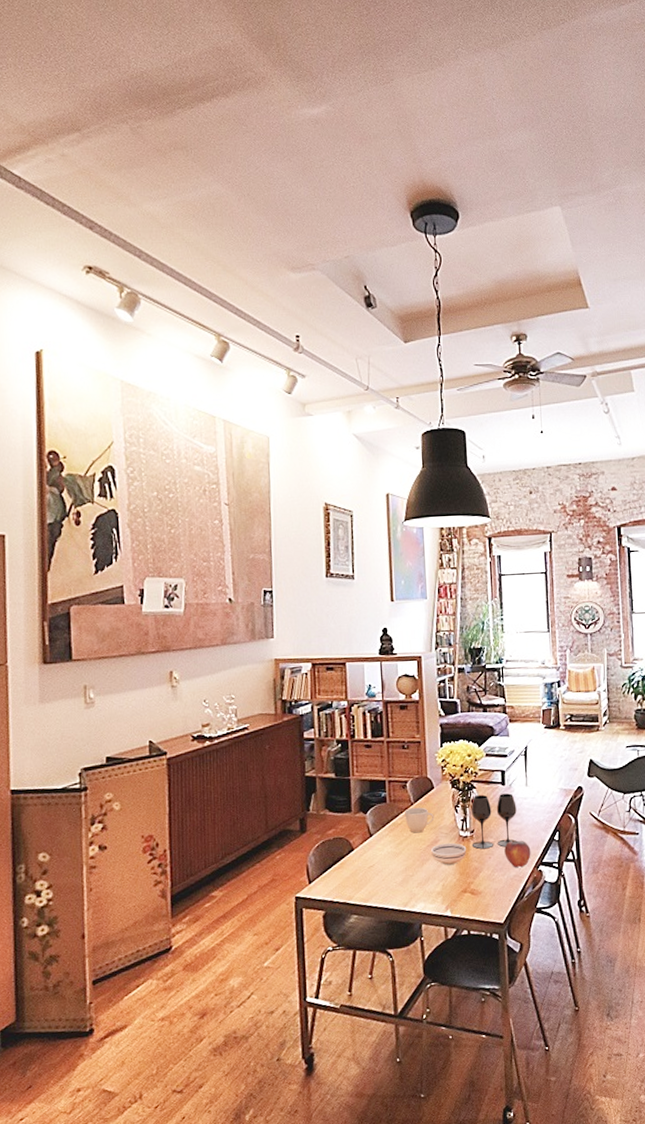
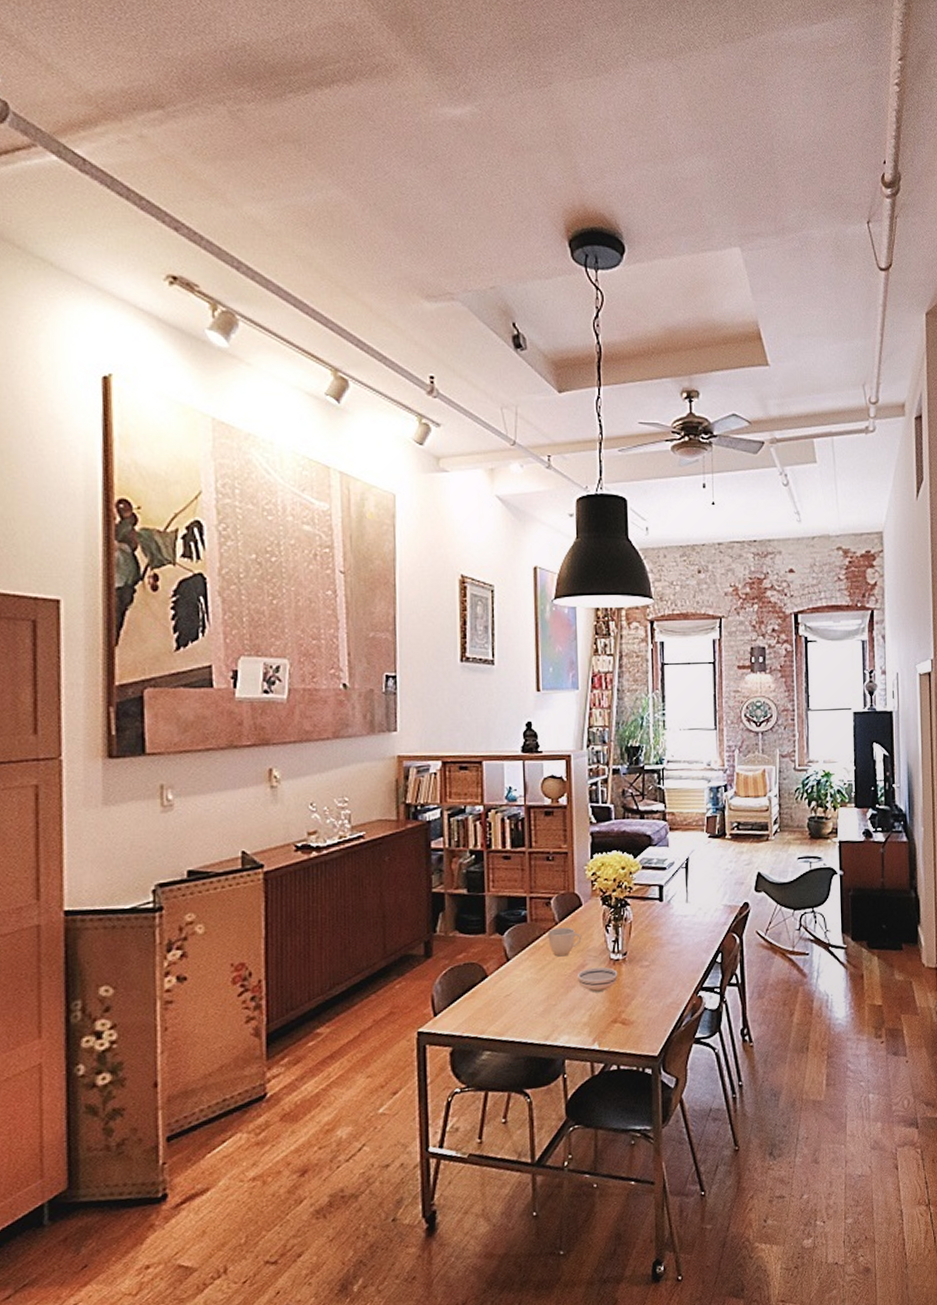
wine glass: present [471,793,517,849] -> none [624,910,675,974]
fruit: present [504,839,531,868] -> none [660,962,690,994]

